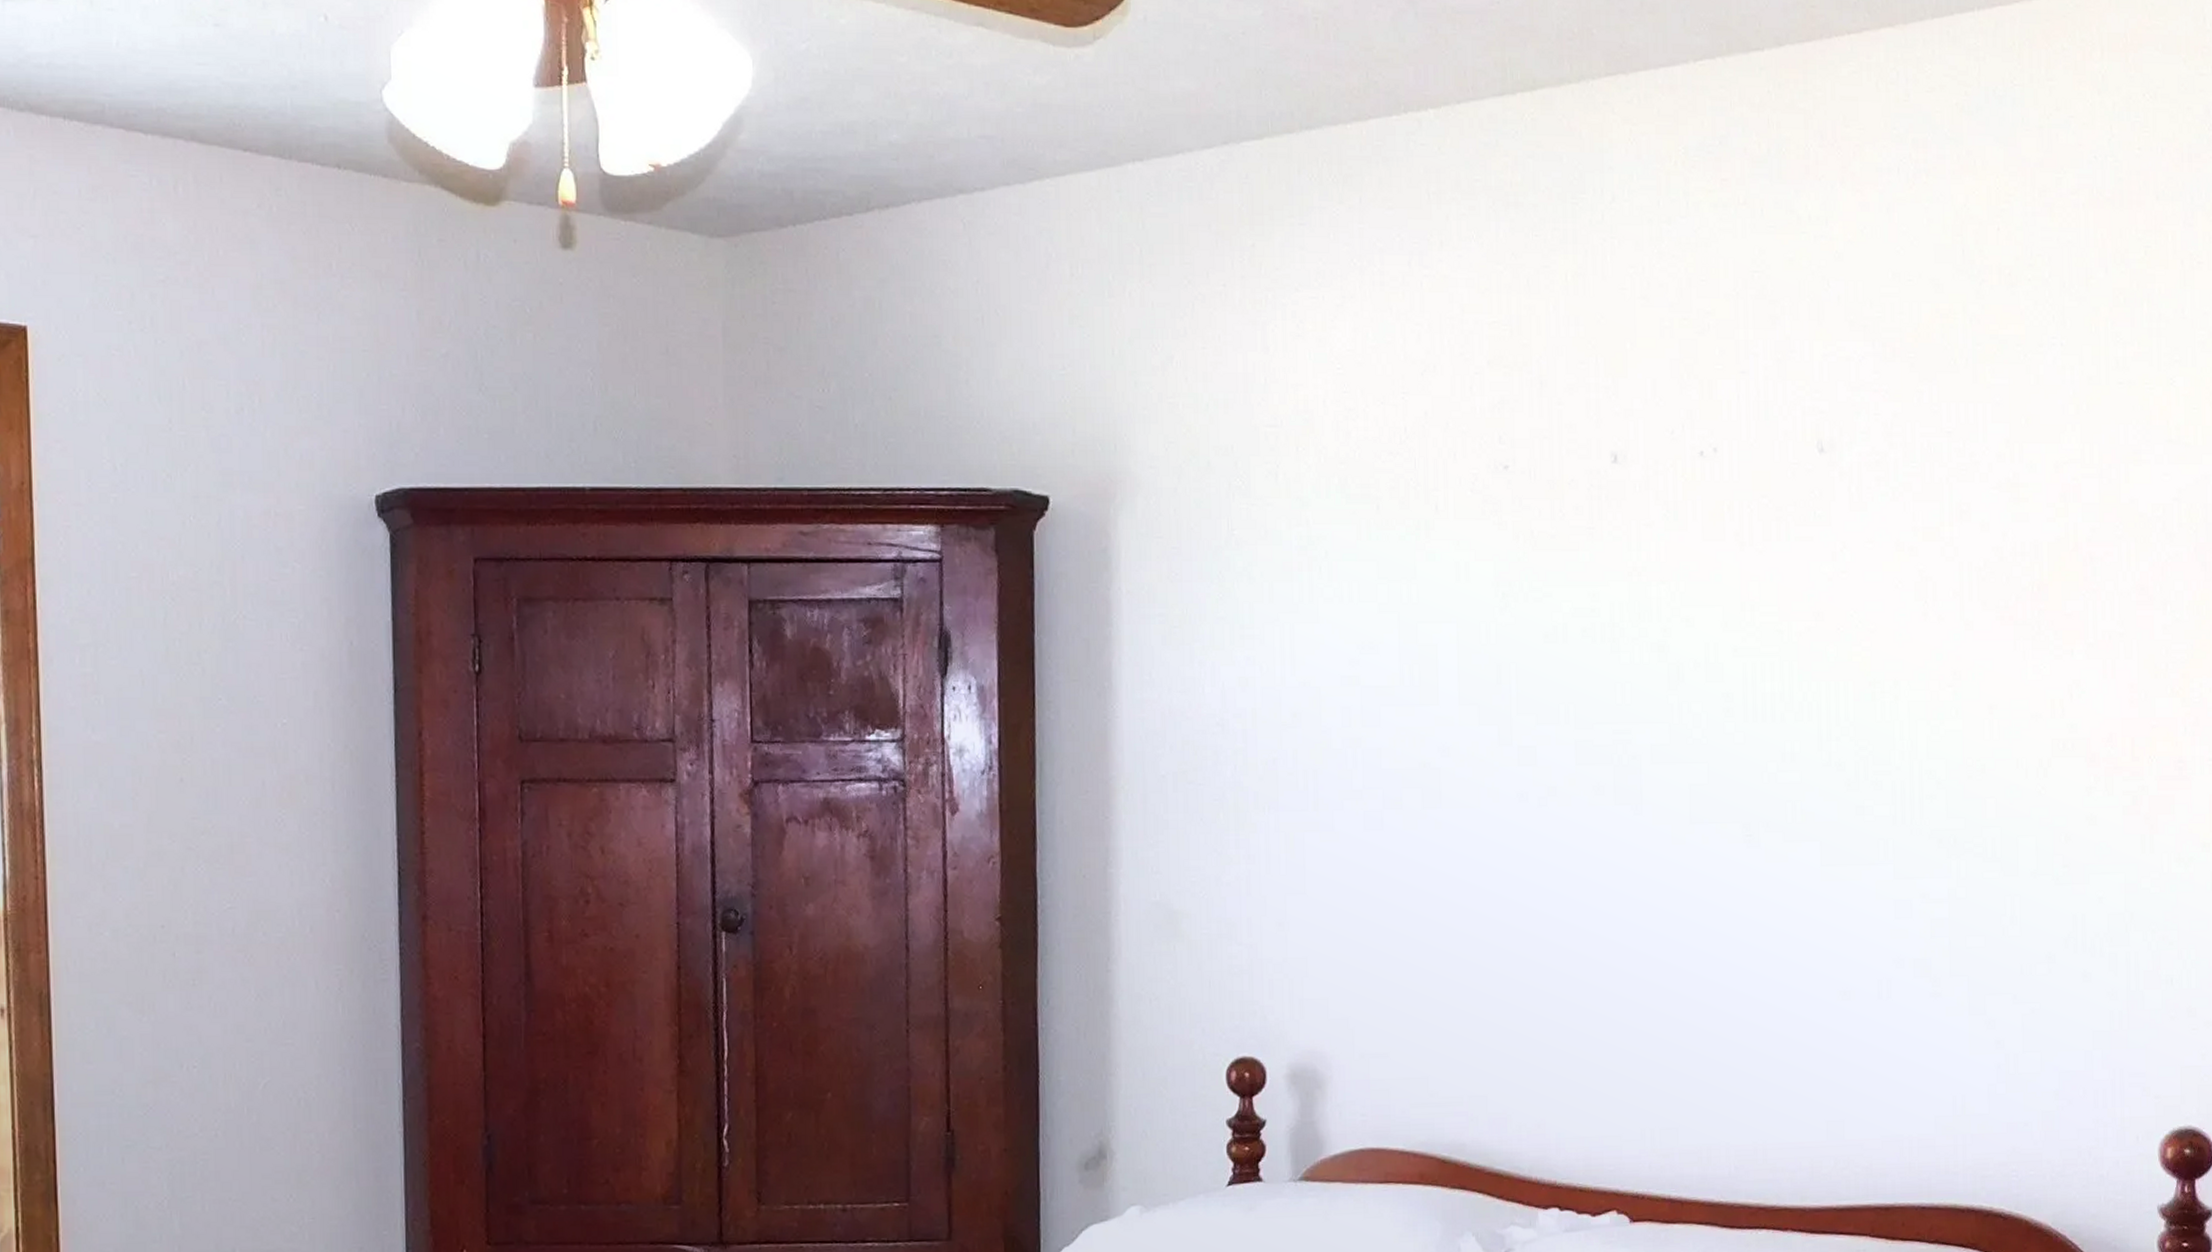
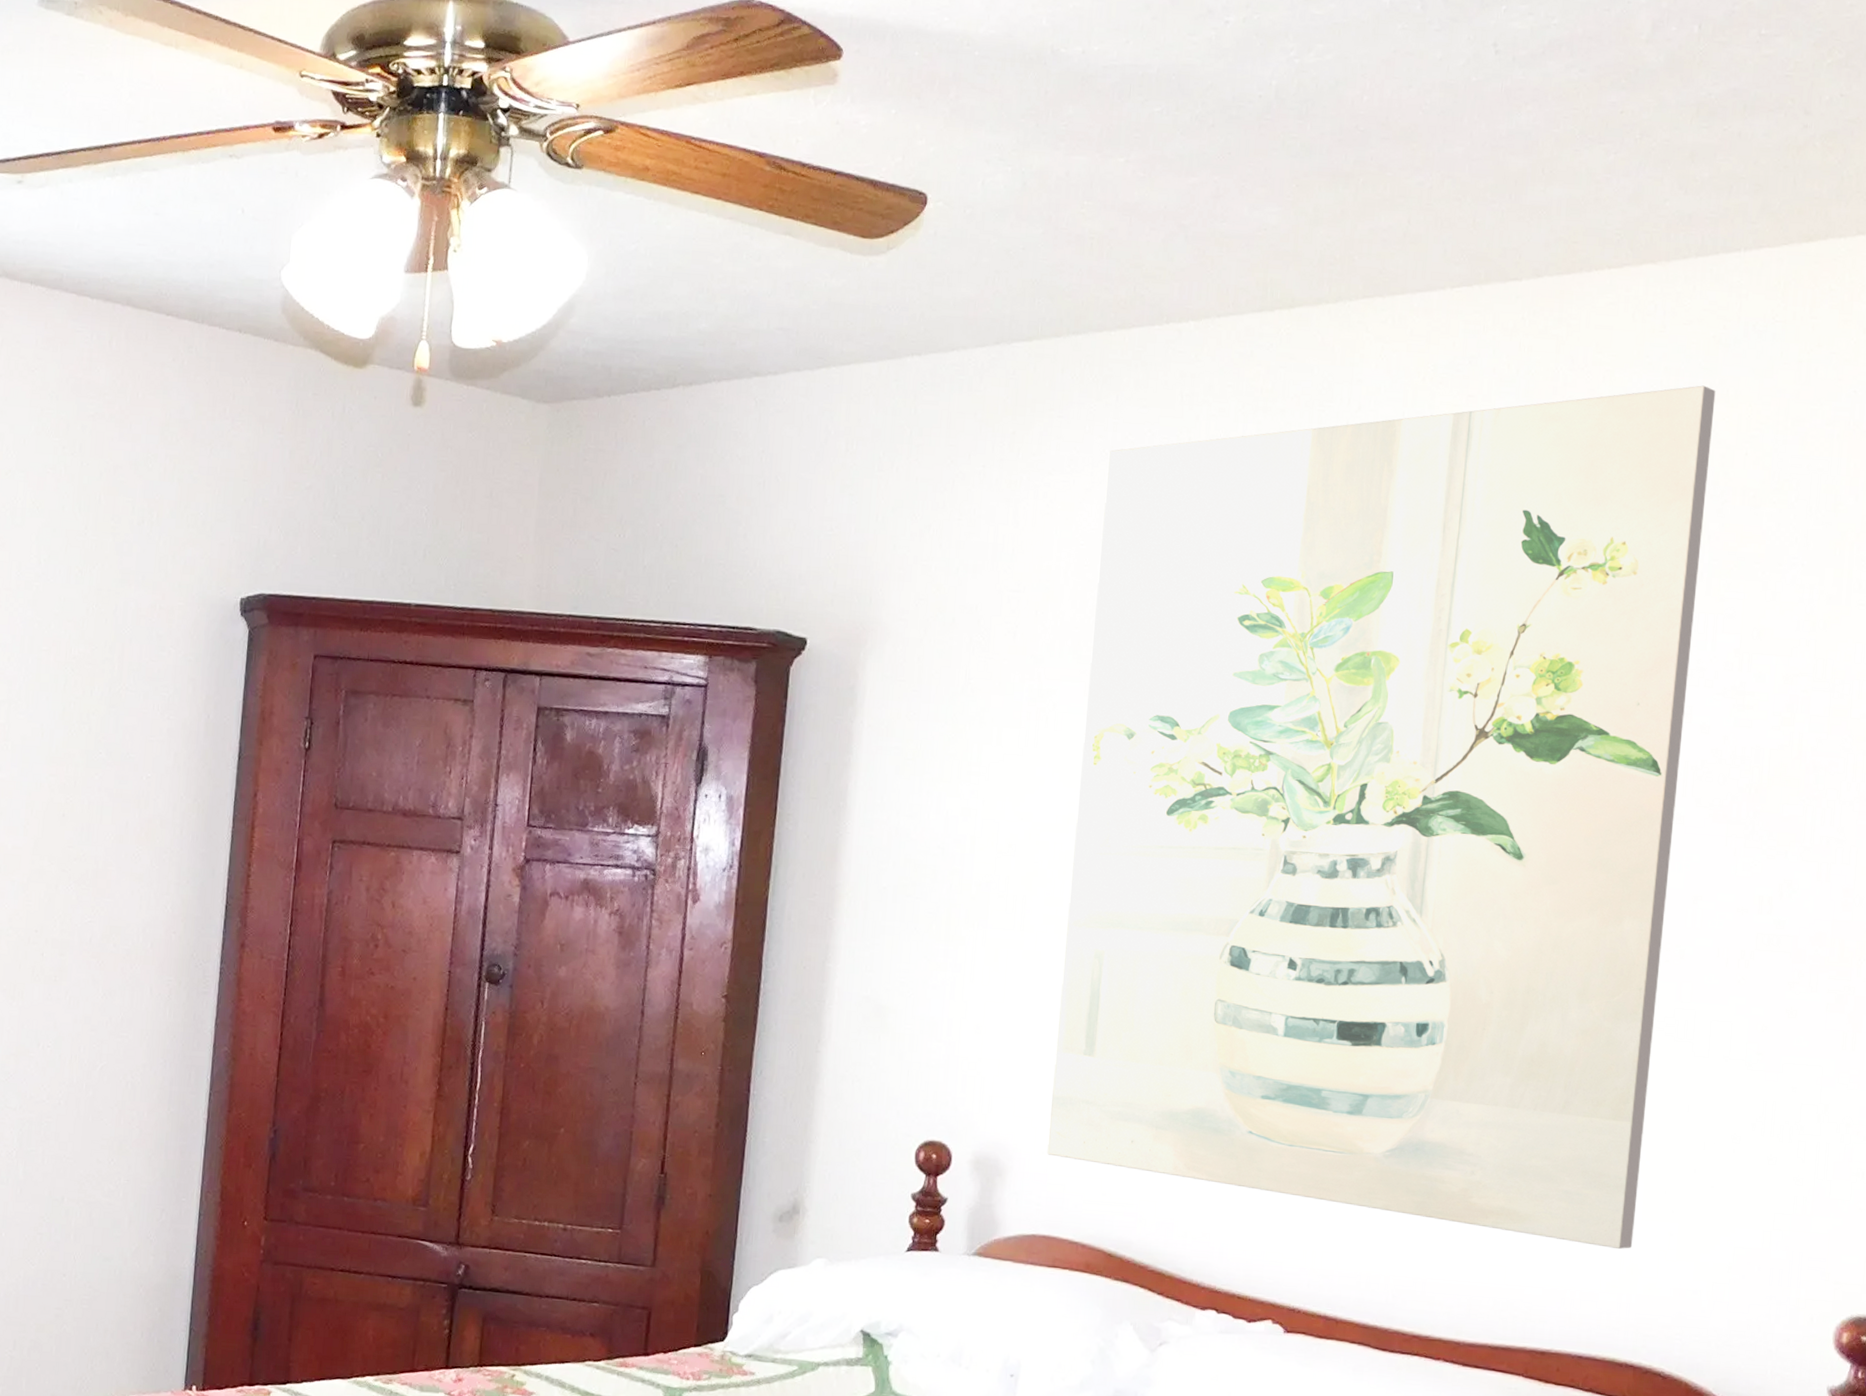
wall art: none [1357,157,1964,1089] -> present [1047,385,1716,1249]

